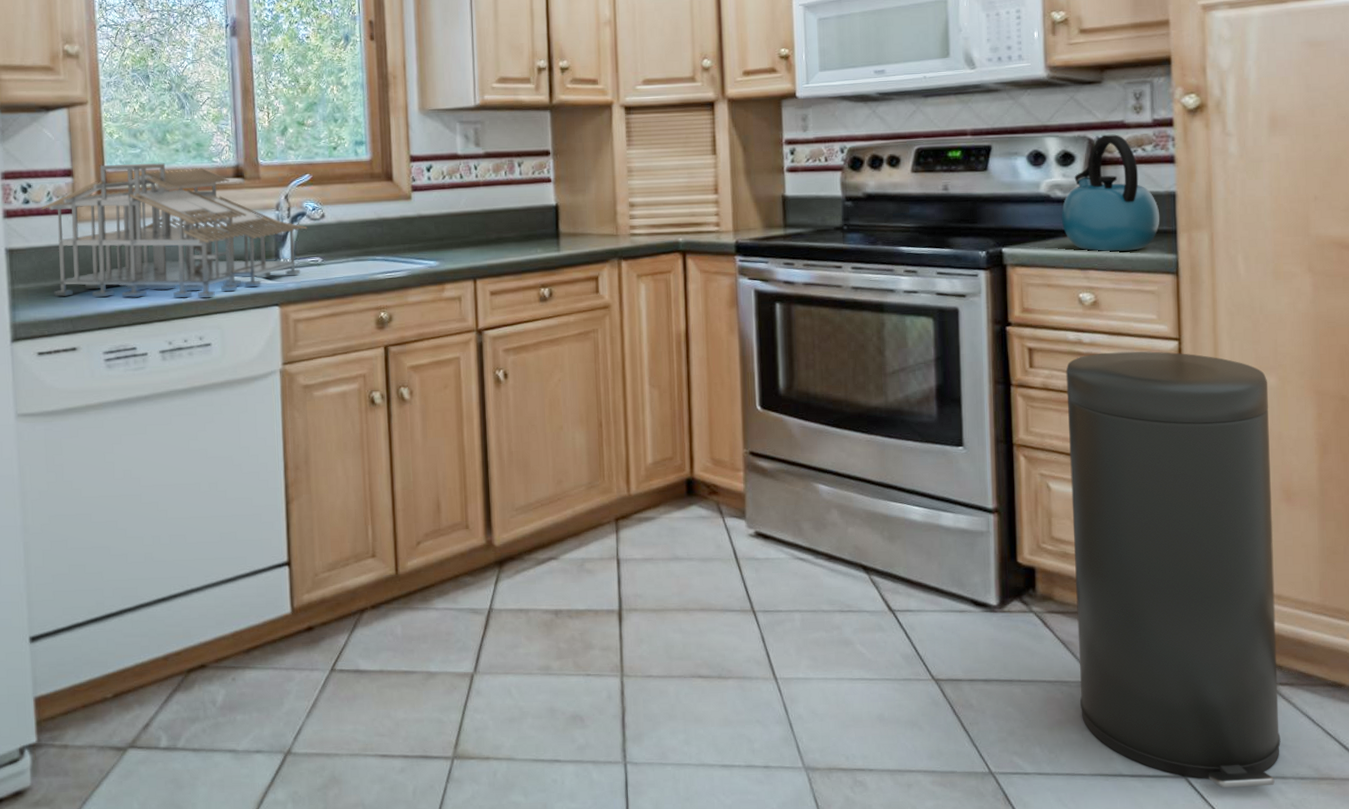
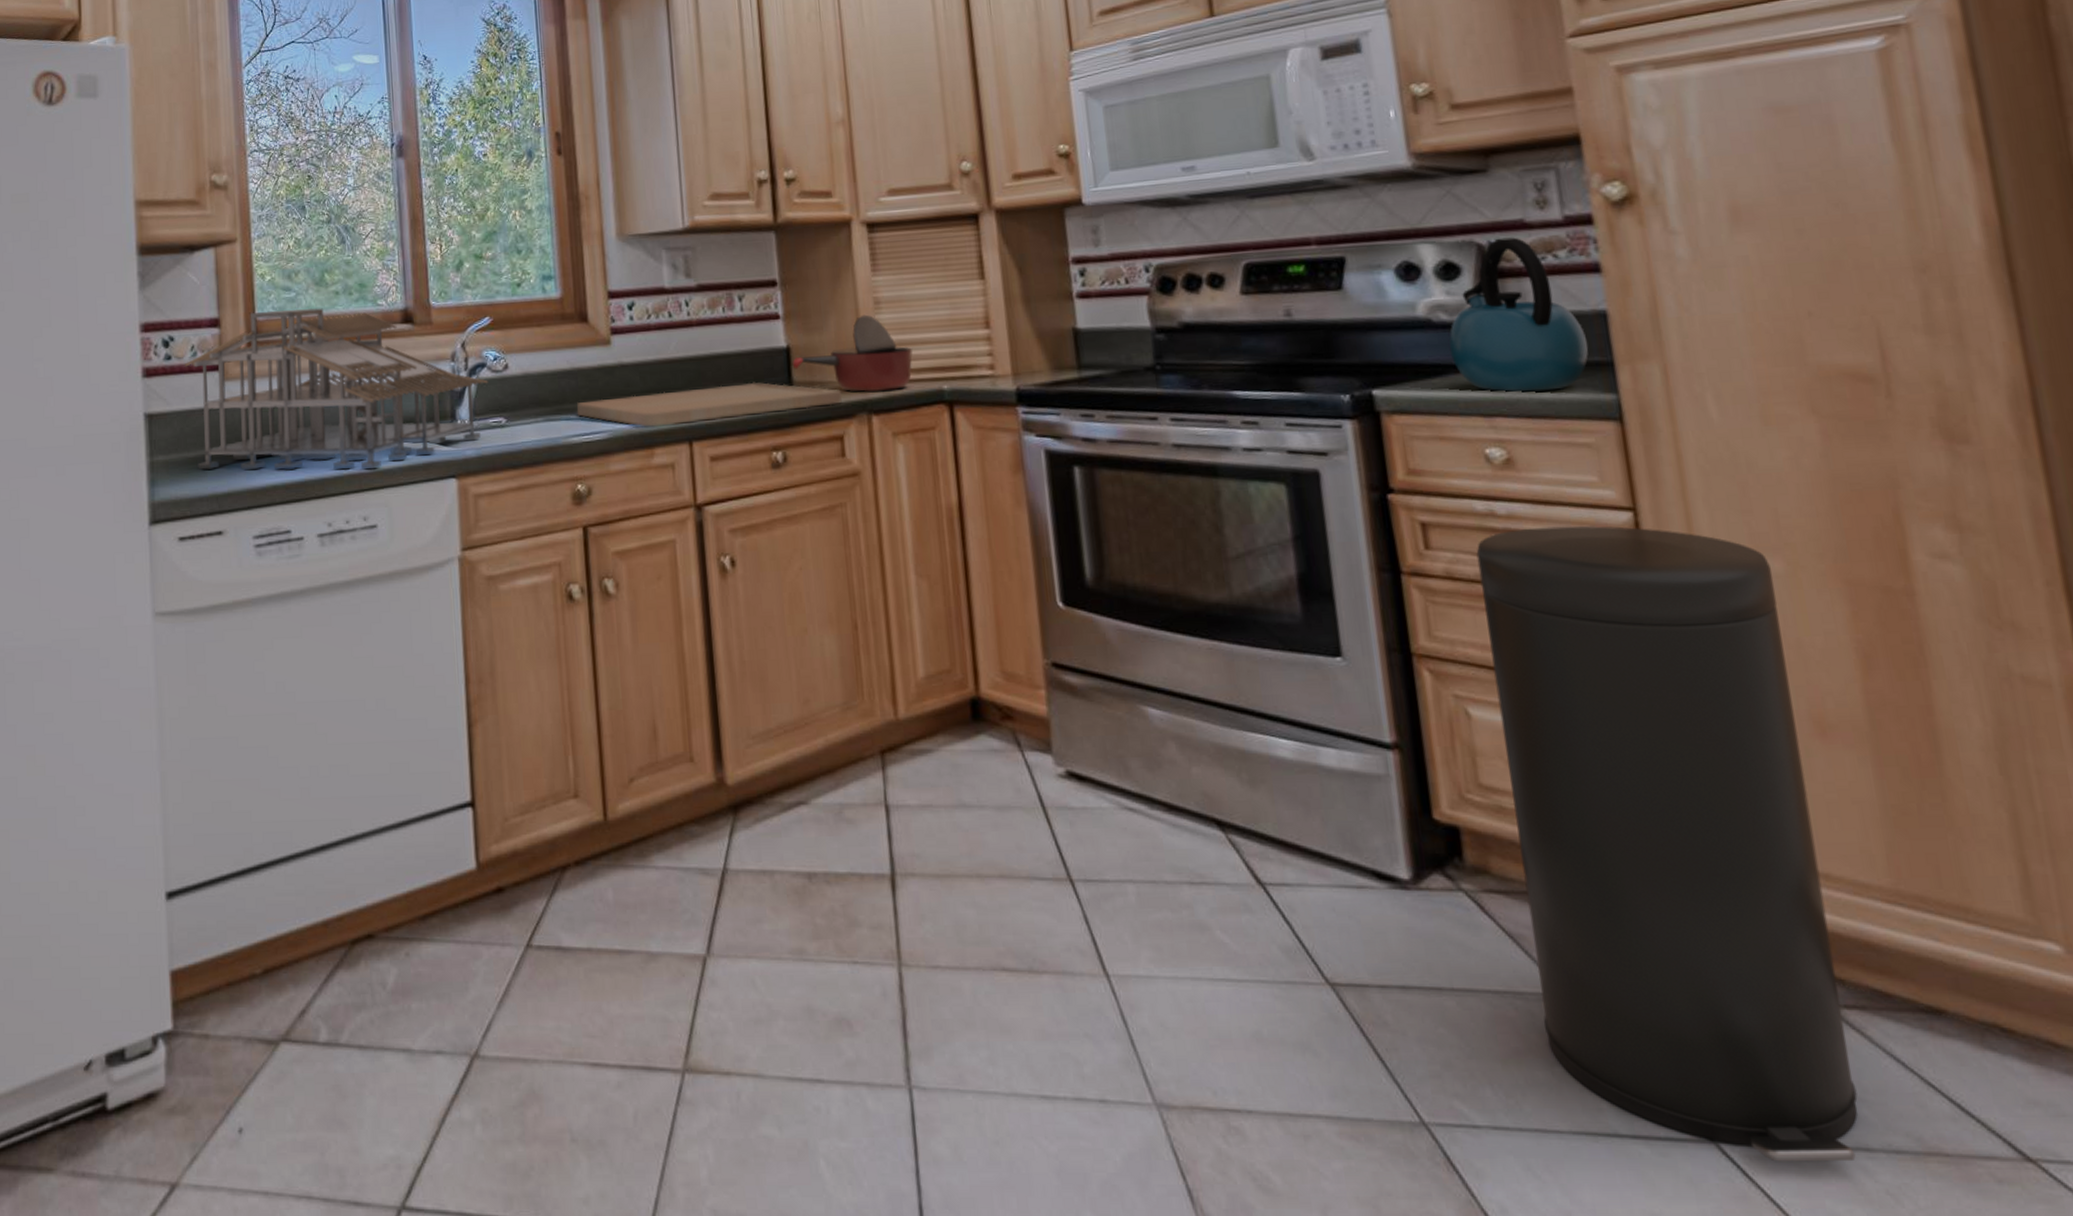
cutting board: none [381,232,599,267] -> present [576,382,843,427]
saucepan: none [559,180,657,242] -> present [792,314,913,392]

